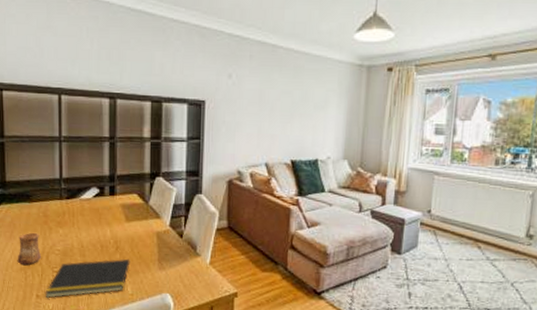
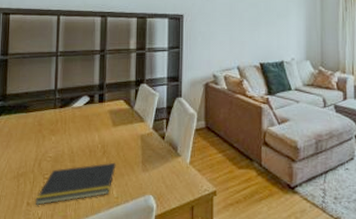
cup: present [17,232,42,266] -> none [11,141,35,174]

